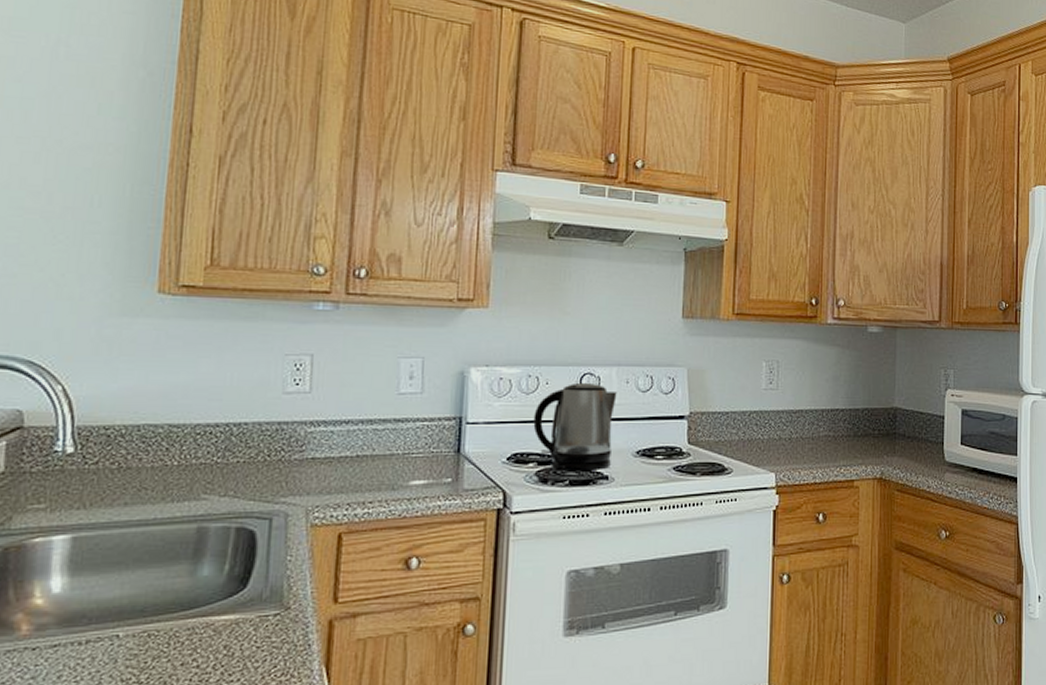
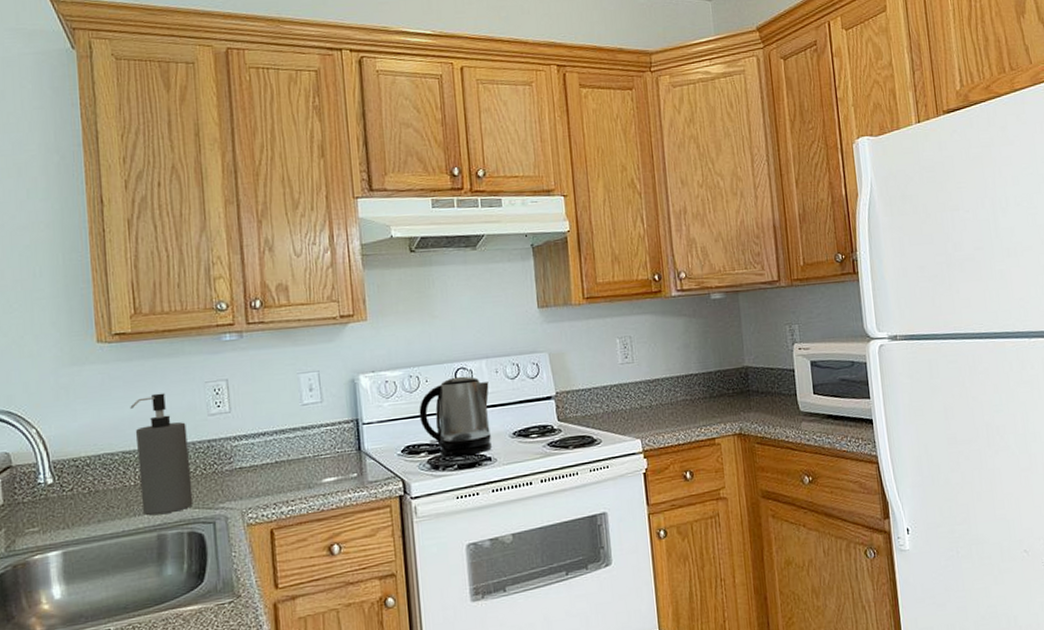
soap dispenser: none [183,361,254,504] -> present [130,393,193,515]

